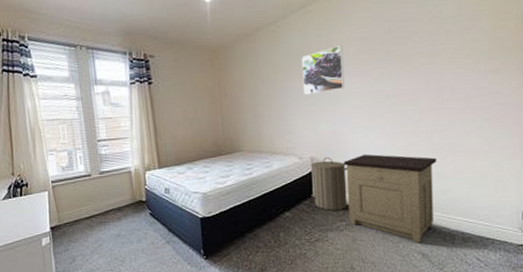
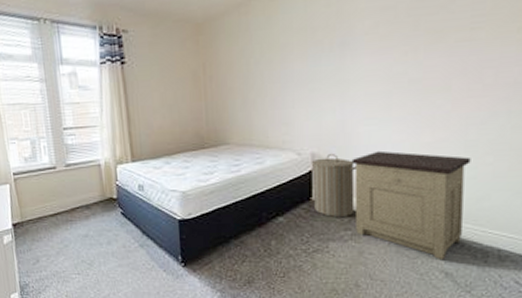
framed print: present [301,45,345,95] -> none [304,17,358,78]

